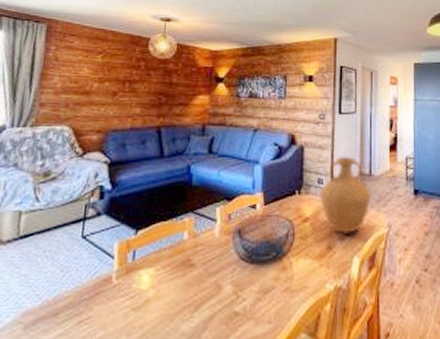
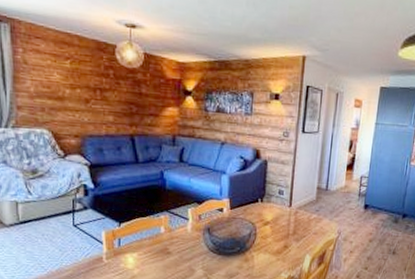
vase: present [320,155,372,233] -> none [280,171,326,237]

